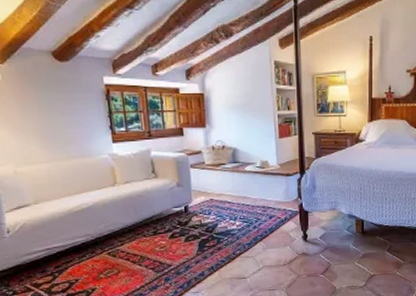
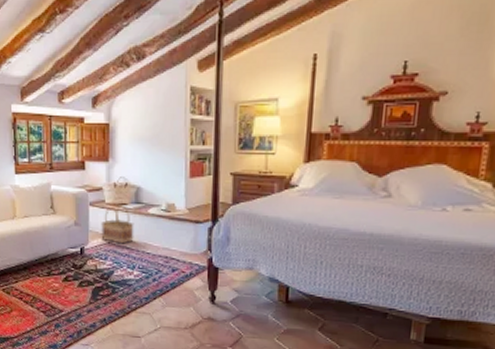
basket: none [203,165,234,200] -> present [101,205,134,244]

